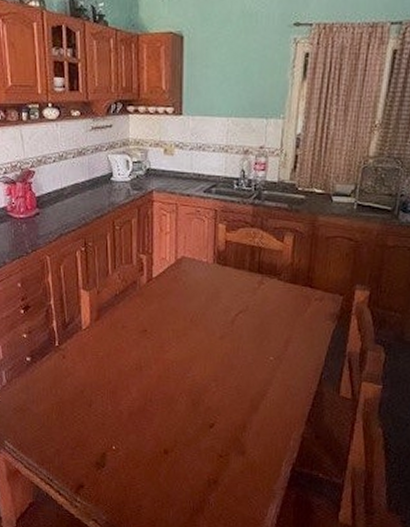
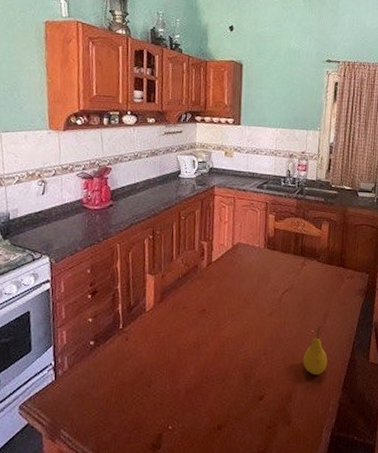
fruit: none [259,352,290,406] -> present [303,325,328,375]

